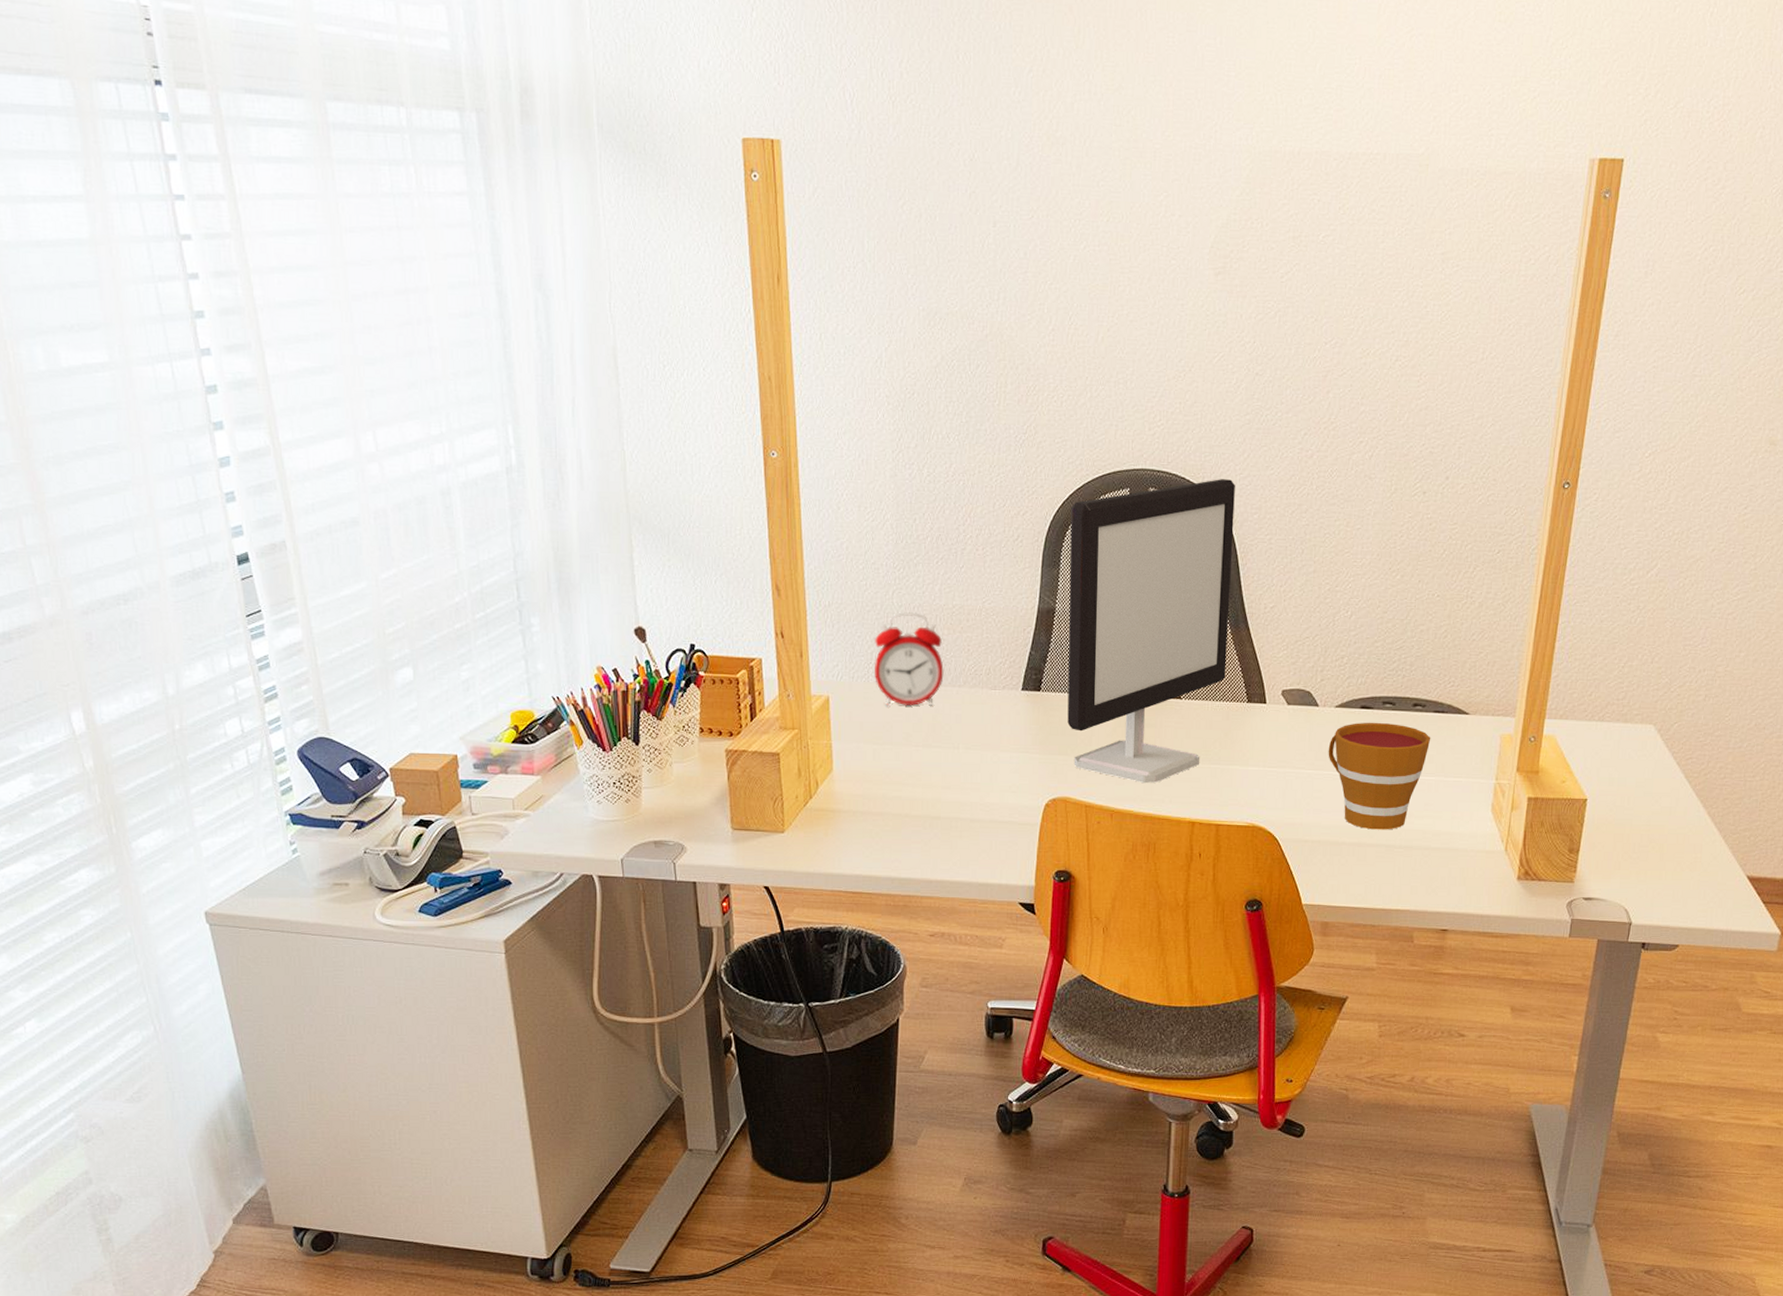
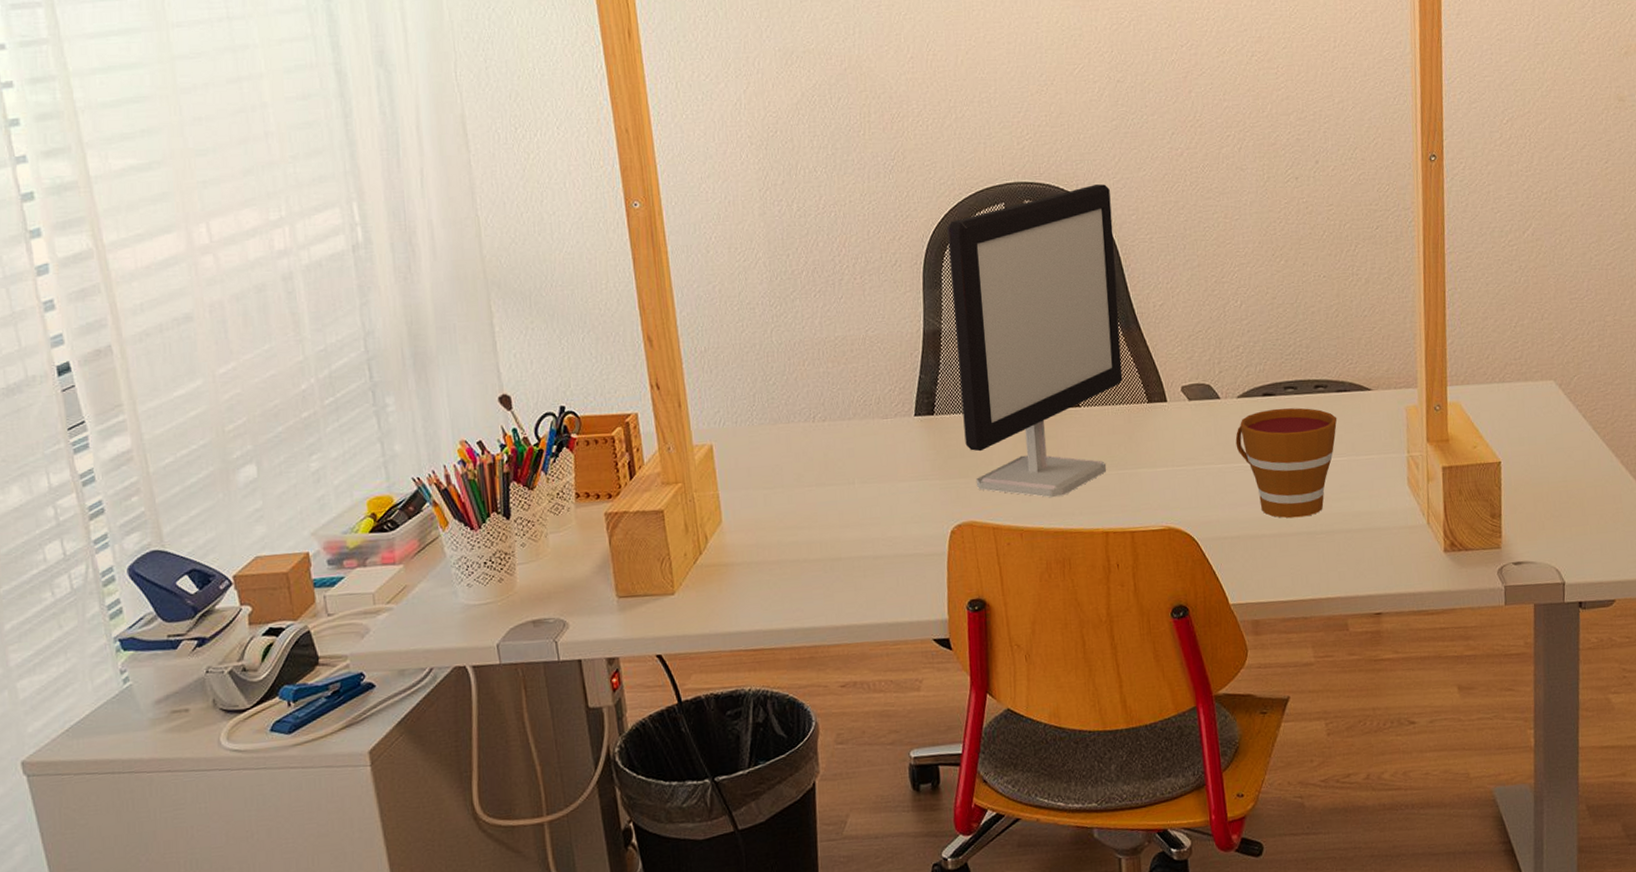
alarm clock: present [874,612,944,706] -> none [755,348,832,448]

